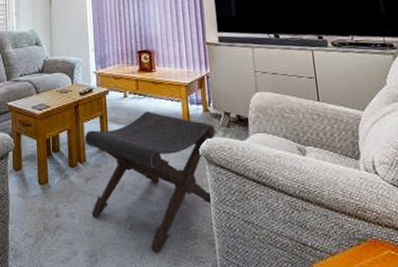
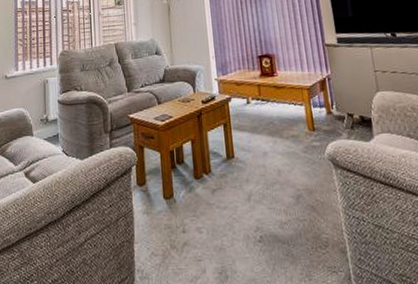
footstool: present [84,111,216,254] -> none [208,117,343,266]

